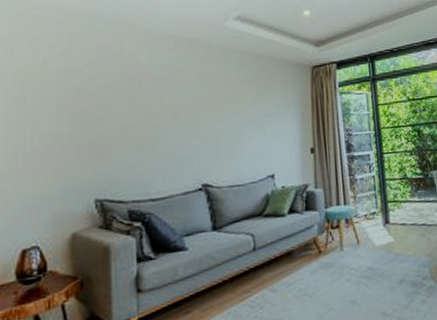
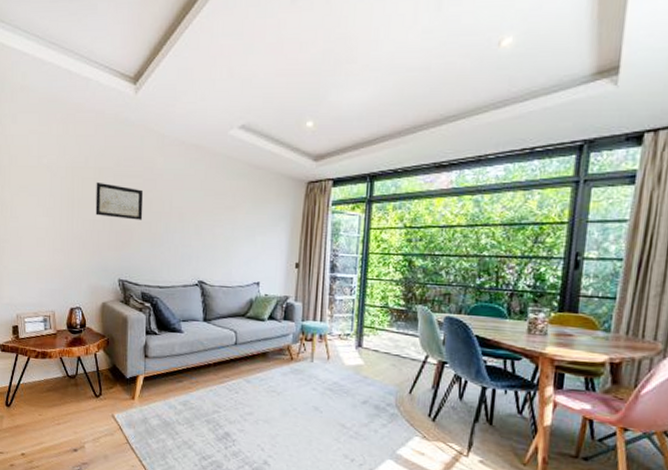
wall art: none [59,86,126,126] -> present [95,181,144,220]

